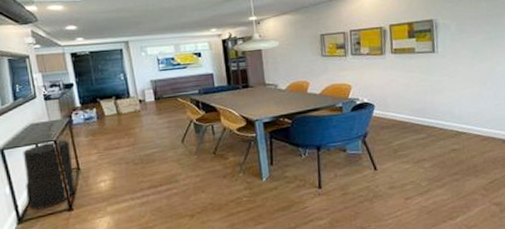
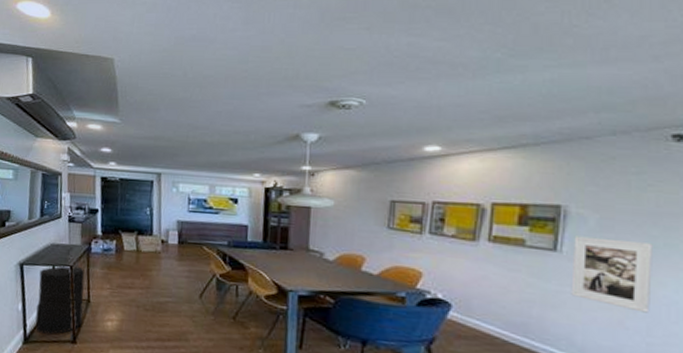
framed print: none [444,37,494,85] -> present [571,236,653,313]

